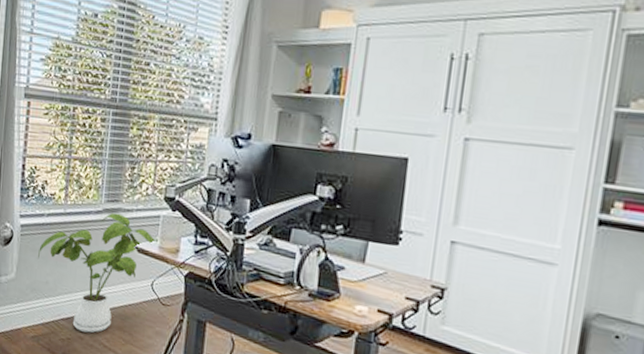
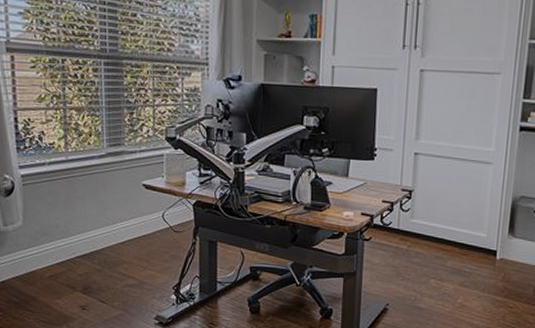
house plant: present [38,212,157,333] -> none [44,155,164,265]

